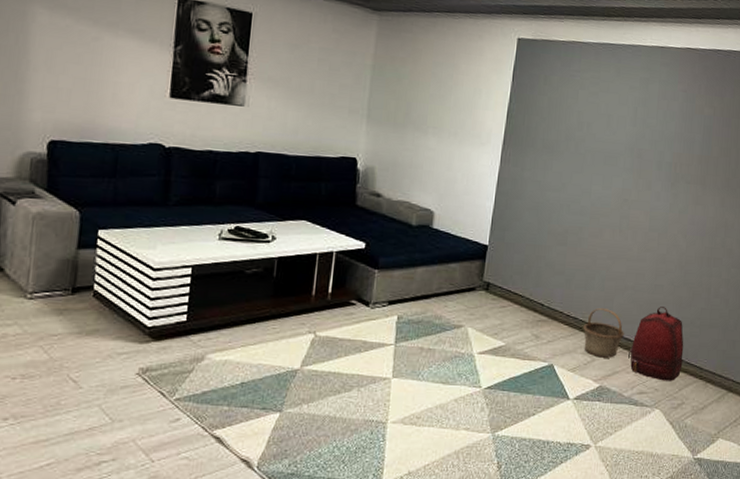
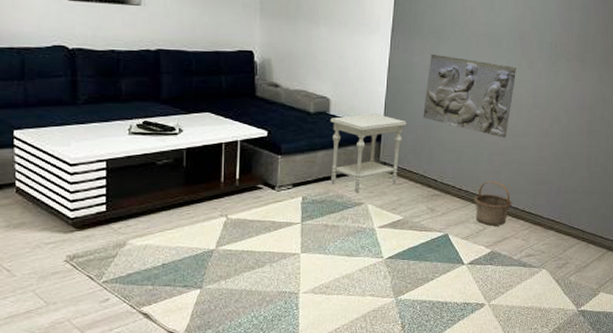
side table: none [429,229,514,315] -> present [330,113,407,193]
relief sculpture: none [531,169,633,262] -> present [423,53,516,138]
backpack: present [628,307,684,381] -> none [517,177,567,244]

